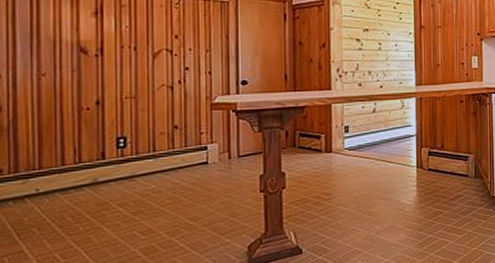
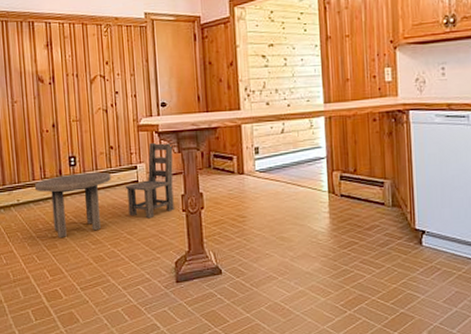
dining table: none [63,121,253,230] -> present [34,142,174,237]

